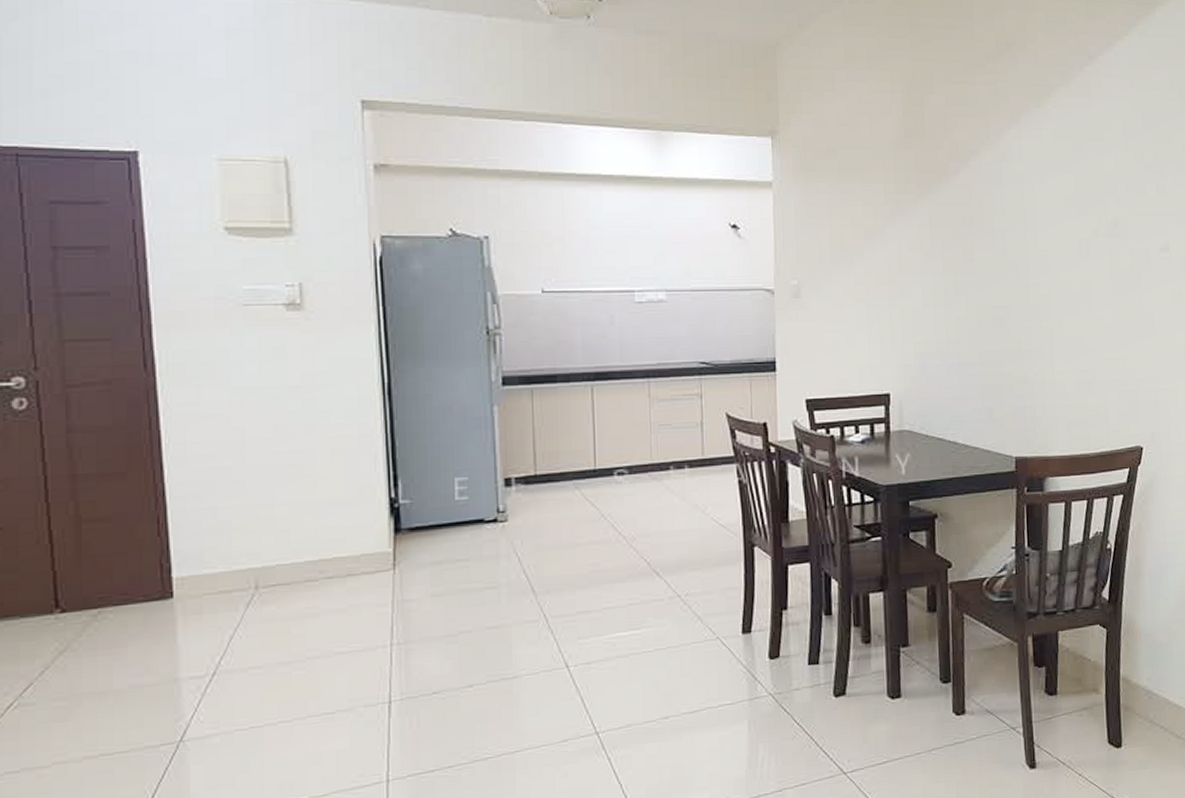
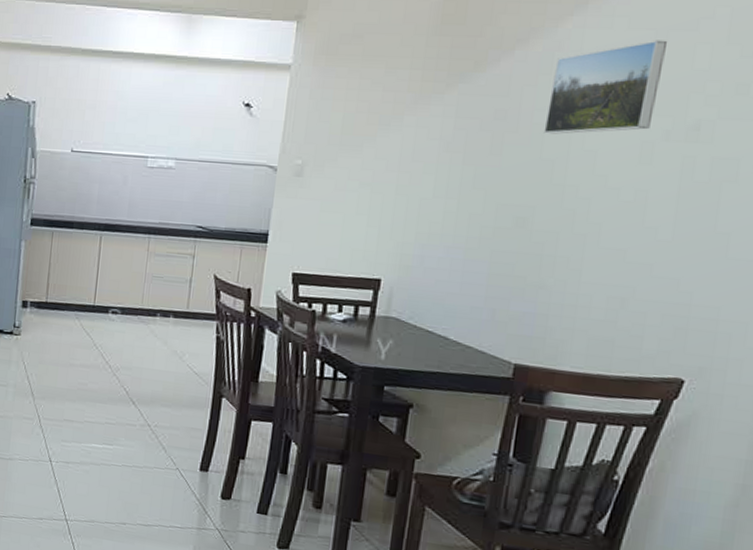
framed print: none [1003,149,1084,238] -> present [543,40,667,134]

